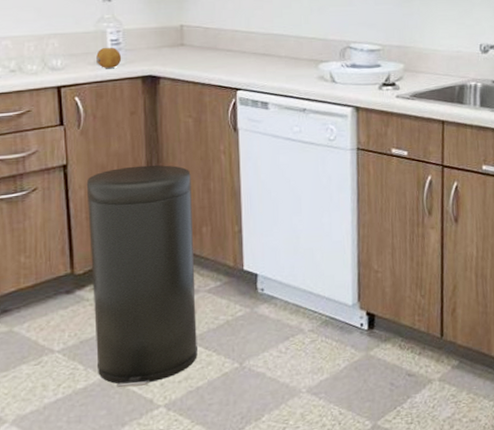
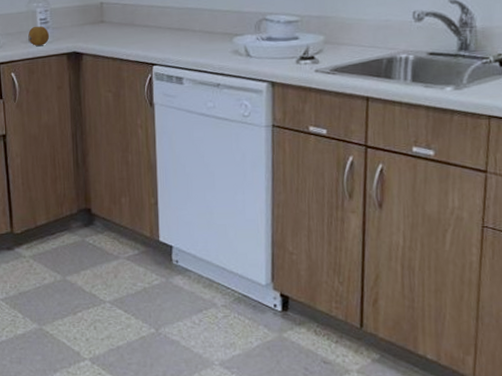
pedal bin: present [86,165,198,388] -> none [22,137,118,338]

